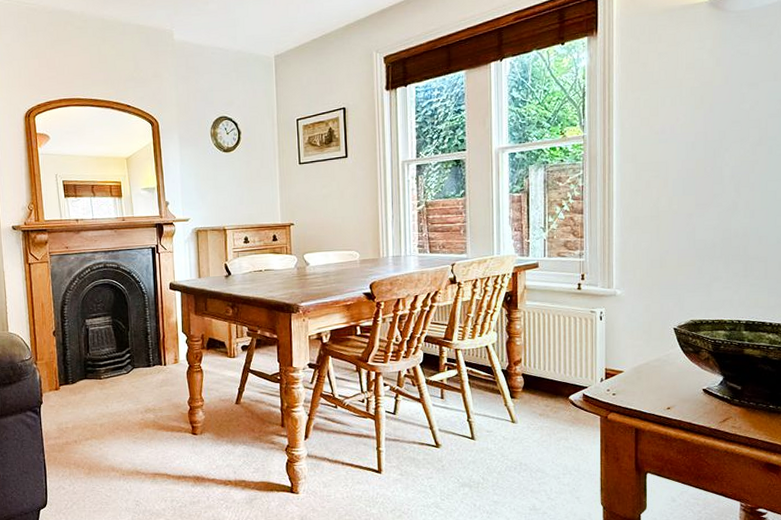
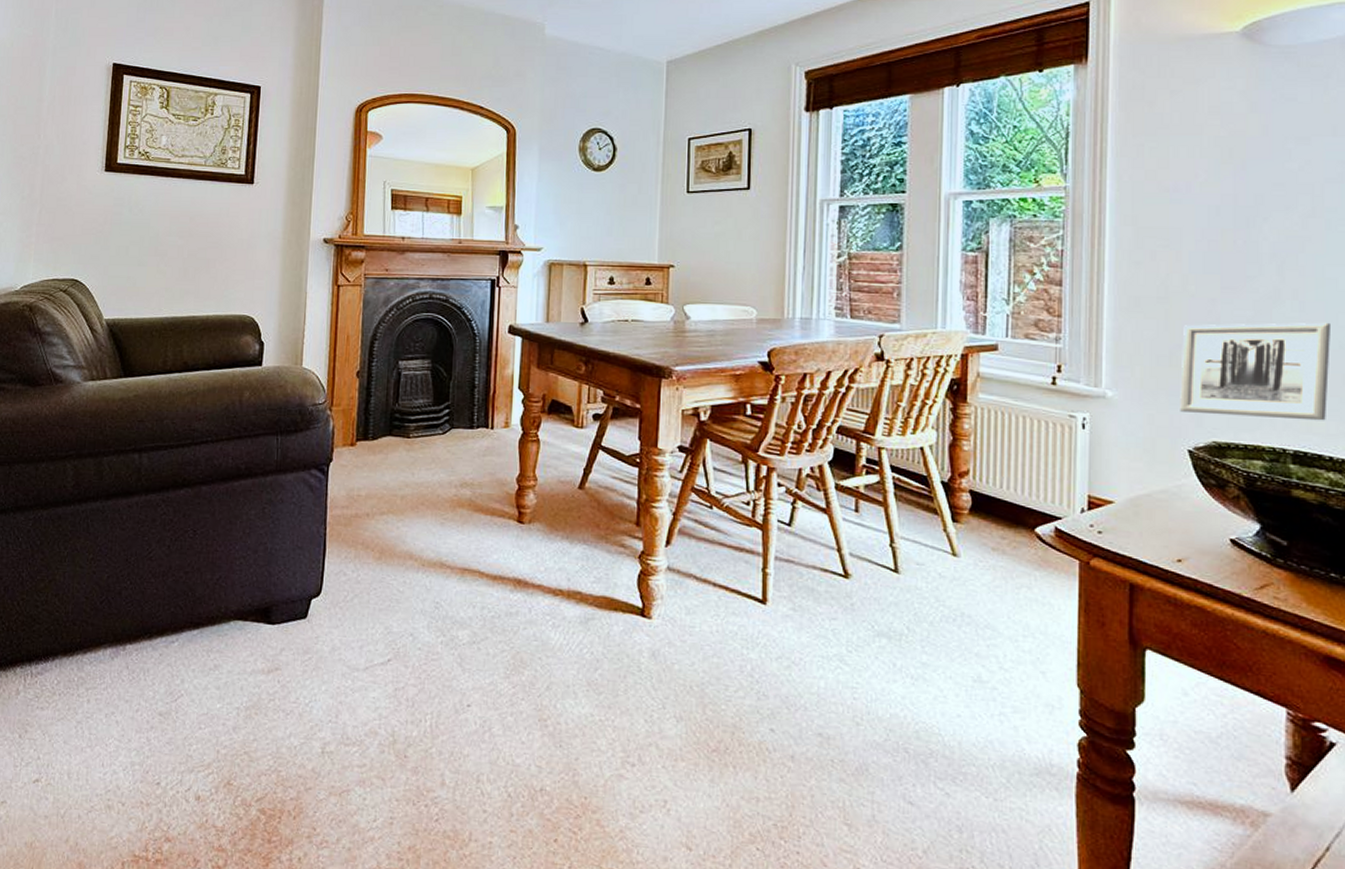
wall art: none [668,224,771,301] -> present [1180,322,1330,421]

